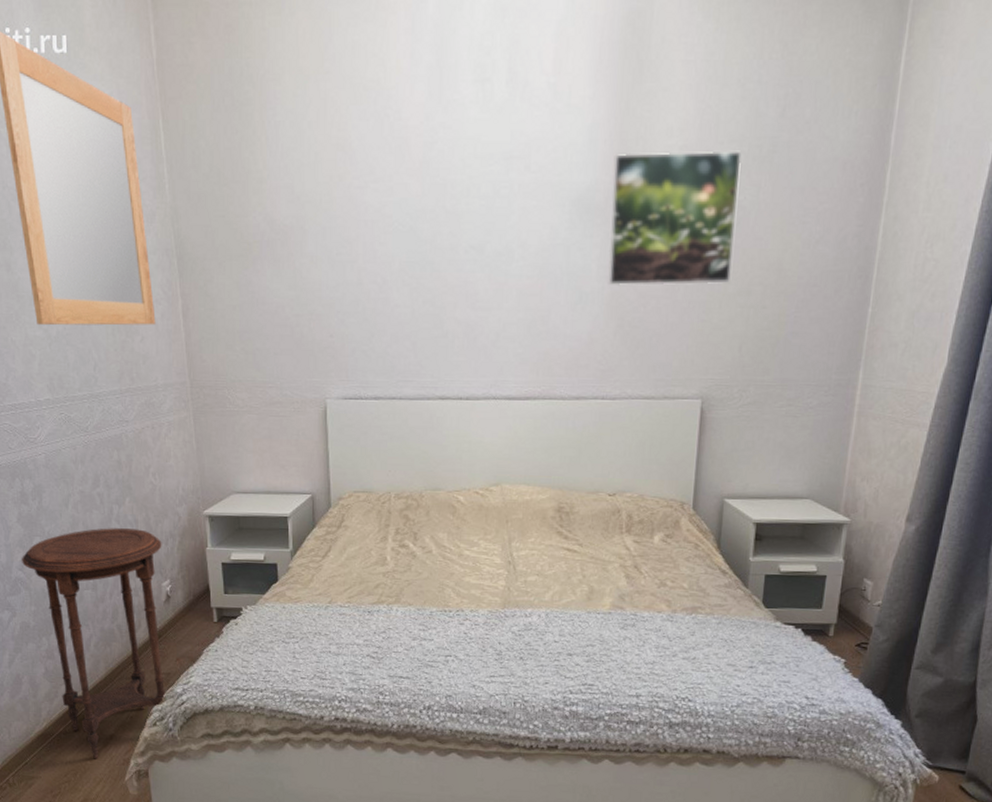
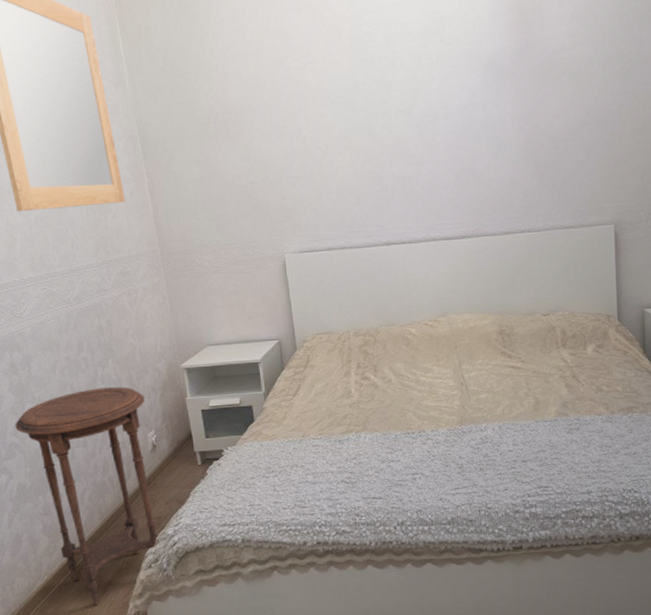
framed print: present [608,150,743,286] -> none [516,12,627,134]

